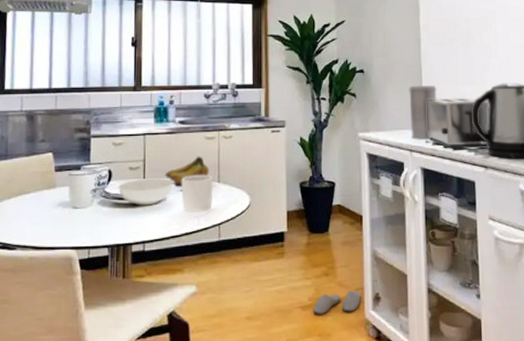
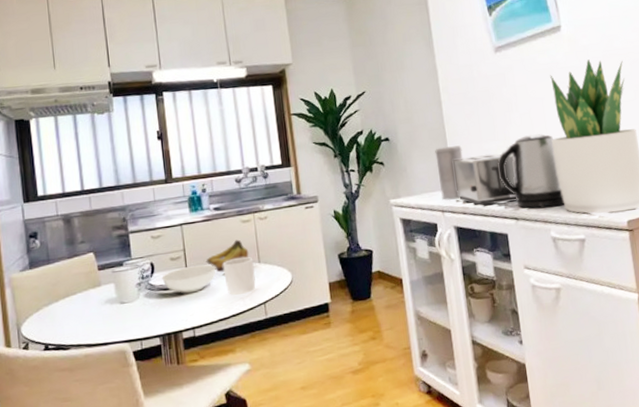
slippers: present [312,290,362,315] -> none [363,350,410,378]

